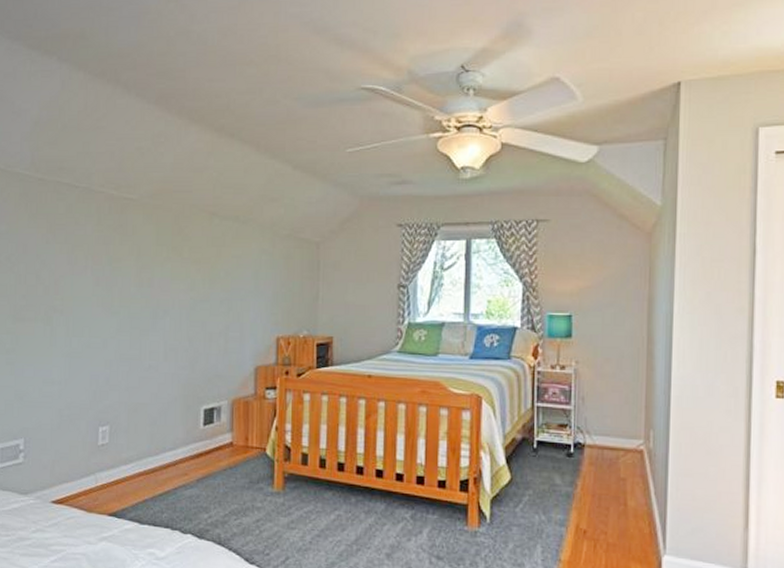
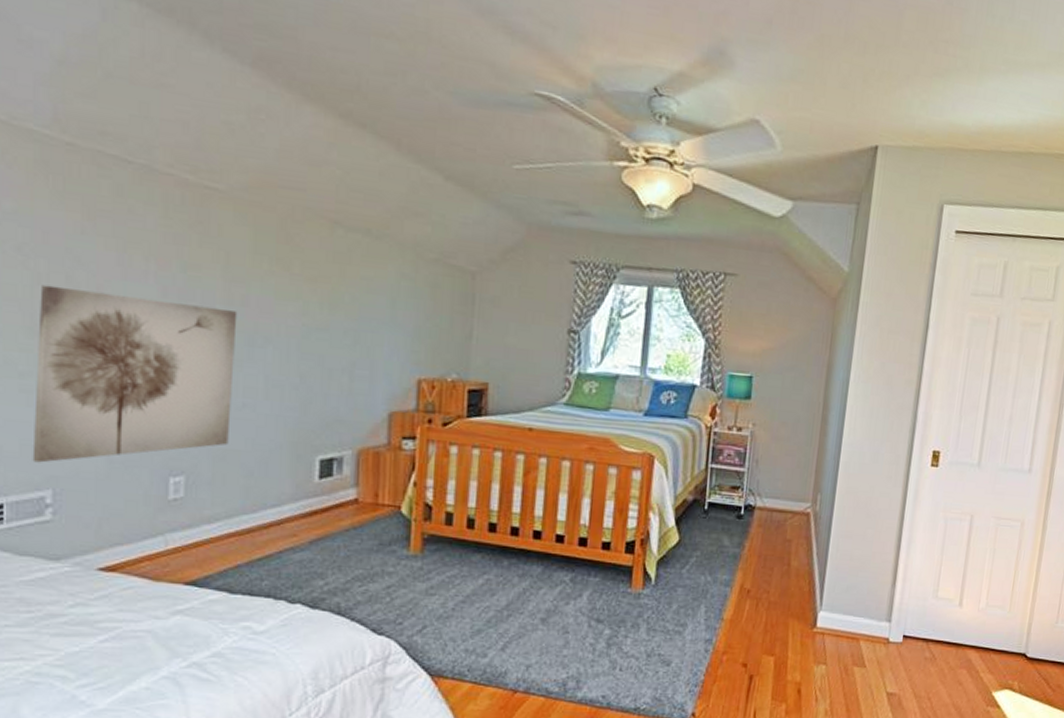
wall art: none [12,283,145,418] -> present [32,284,238,463]

